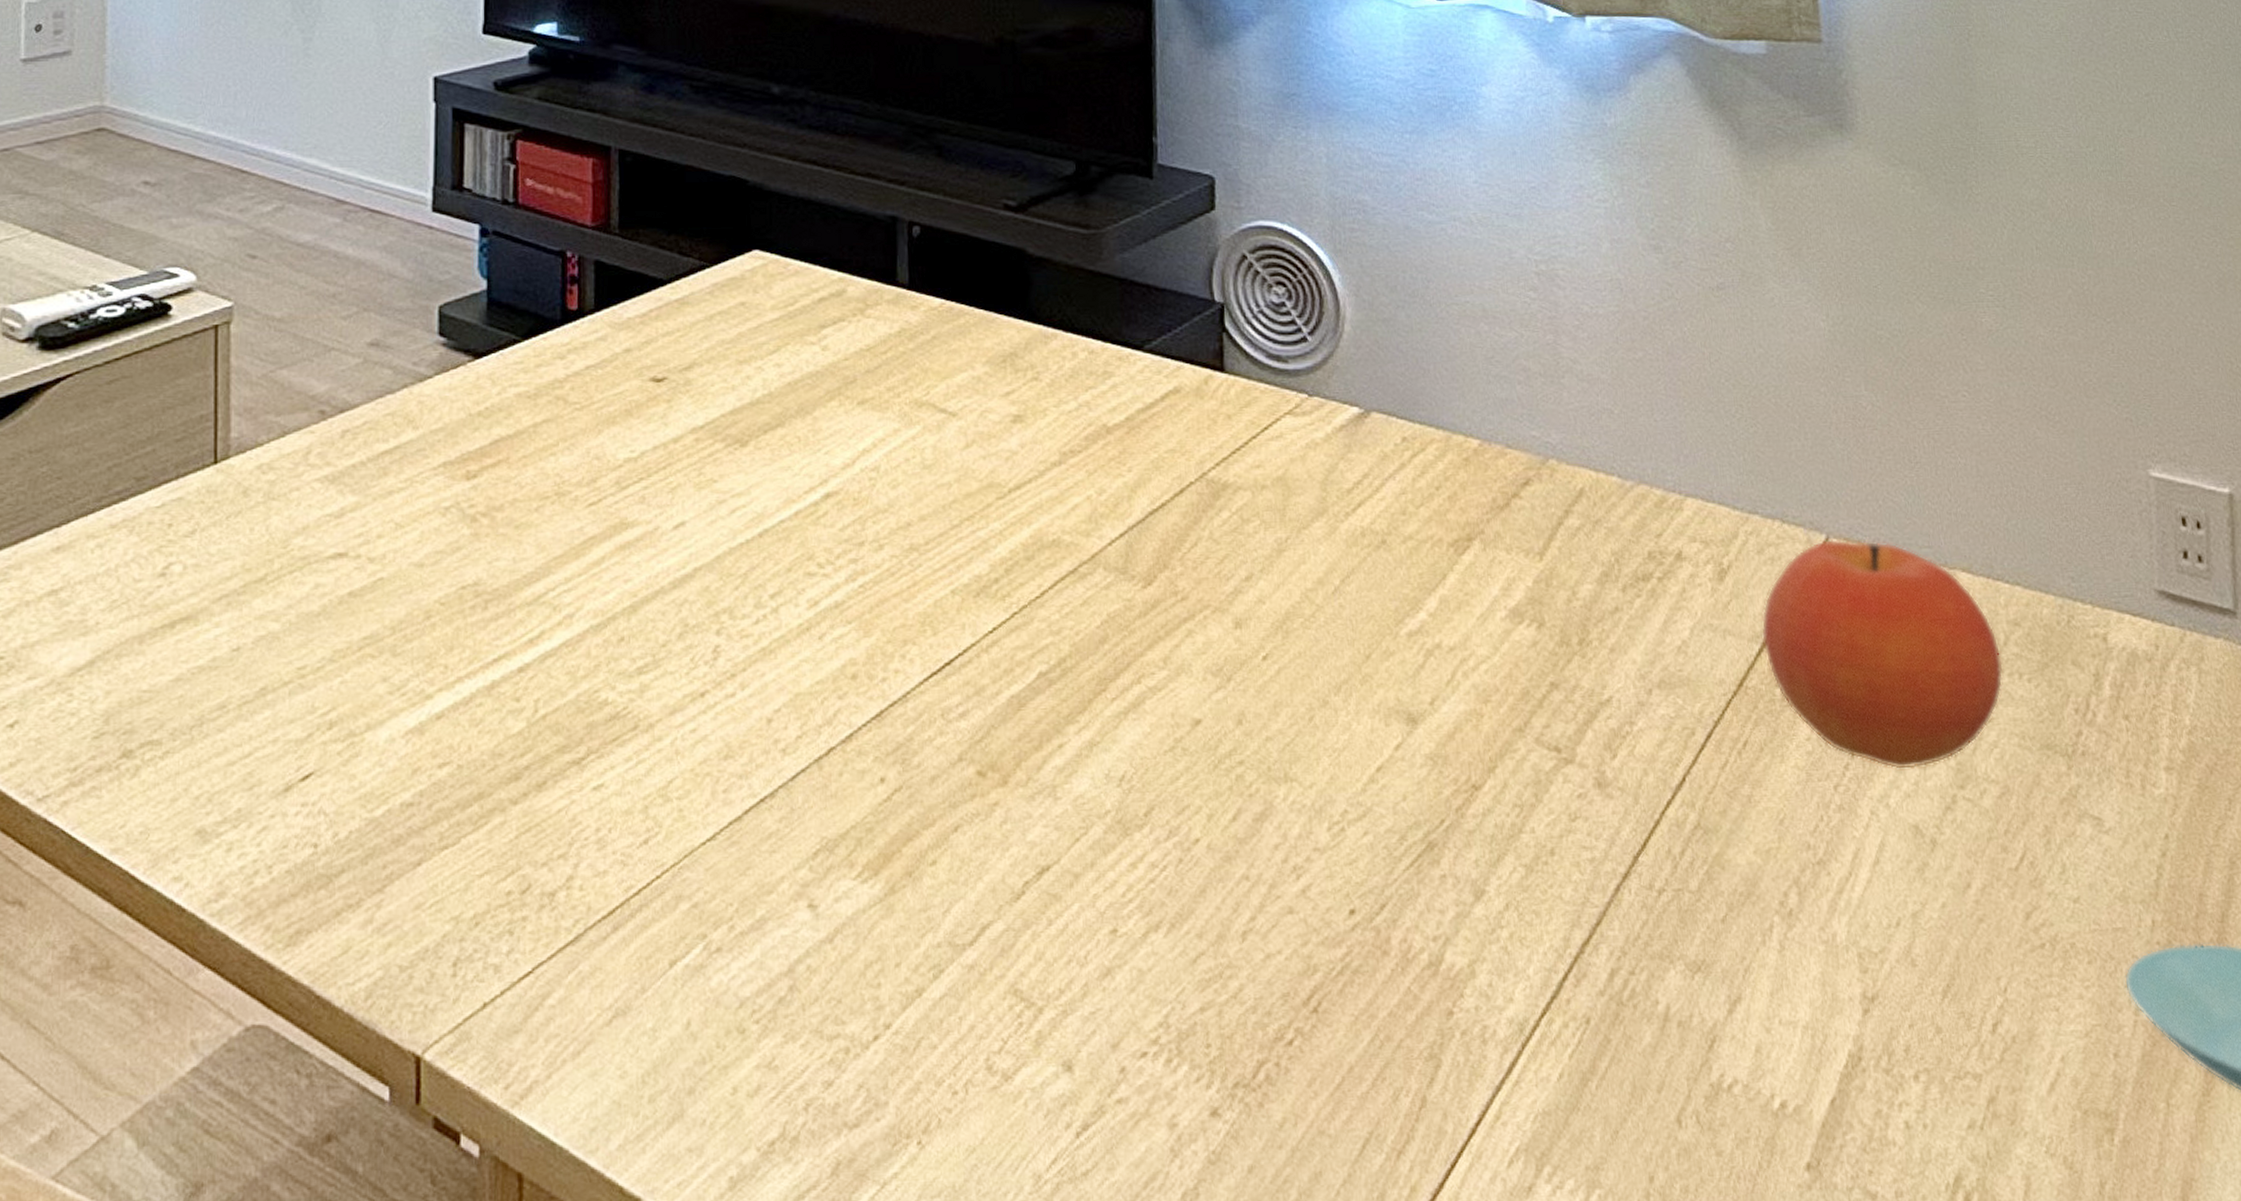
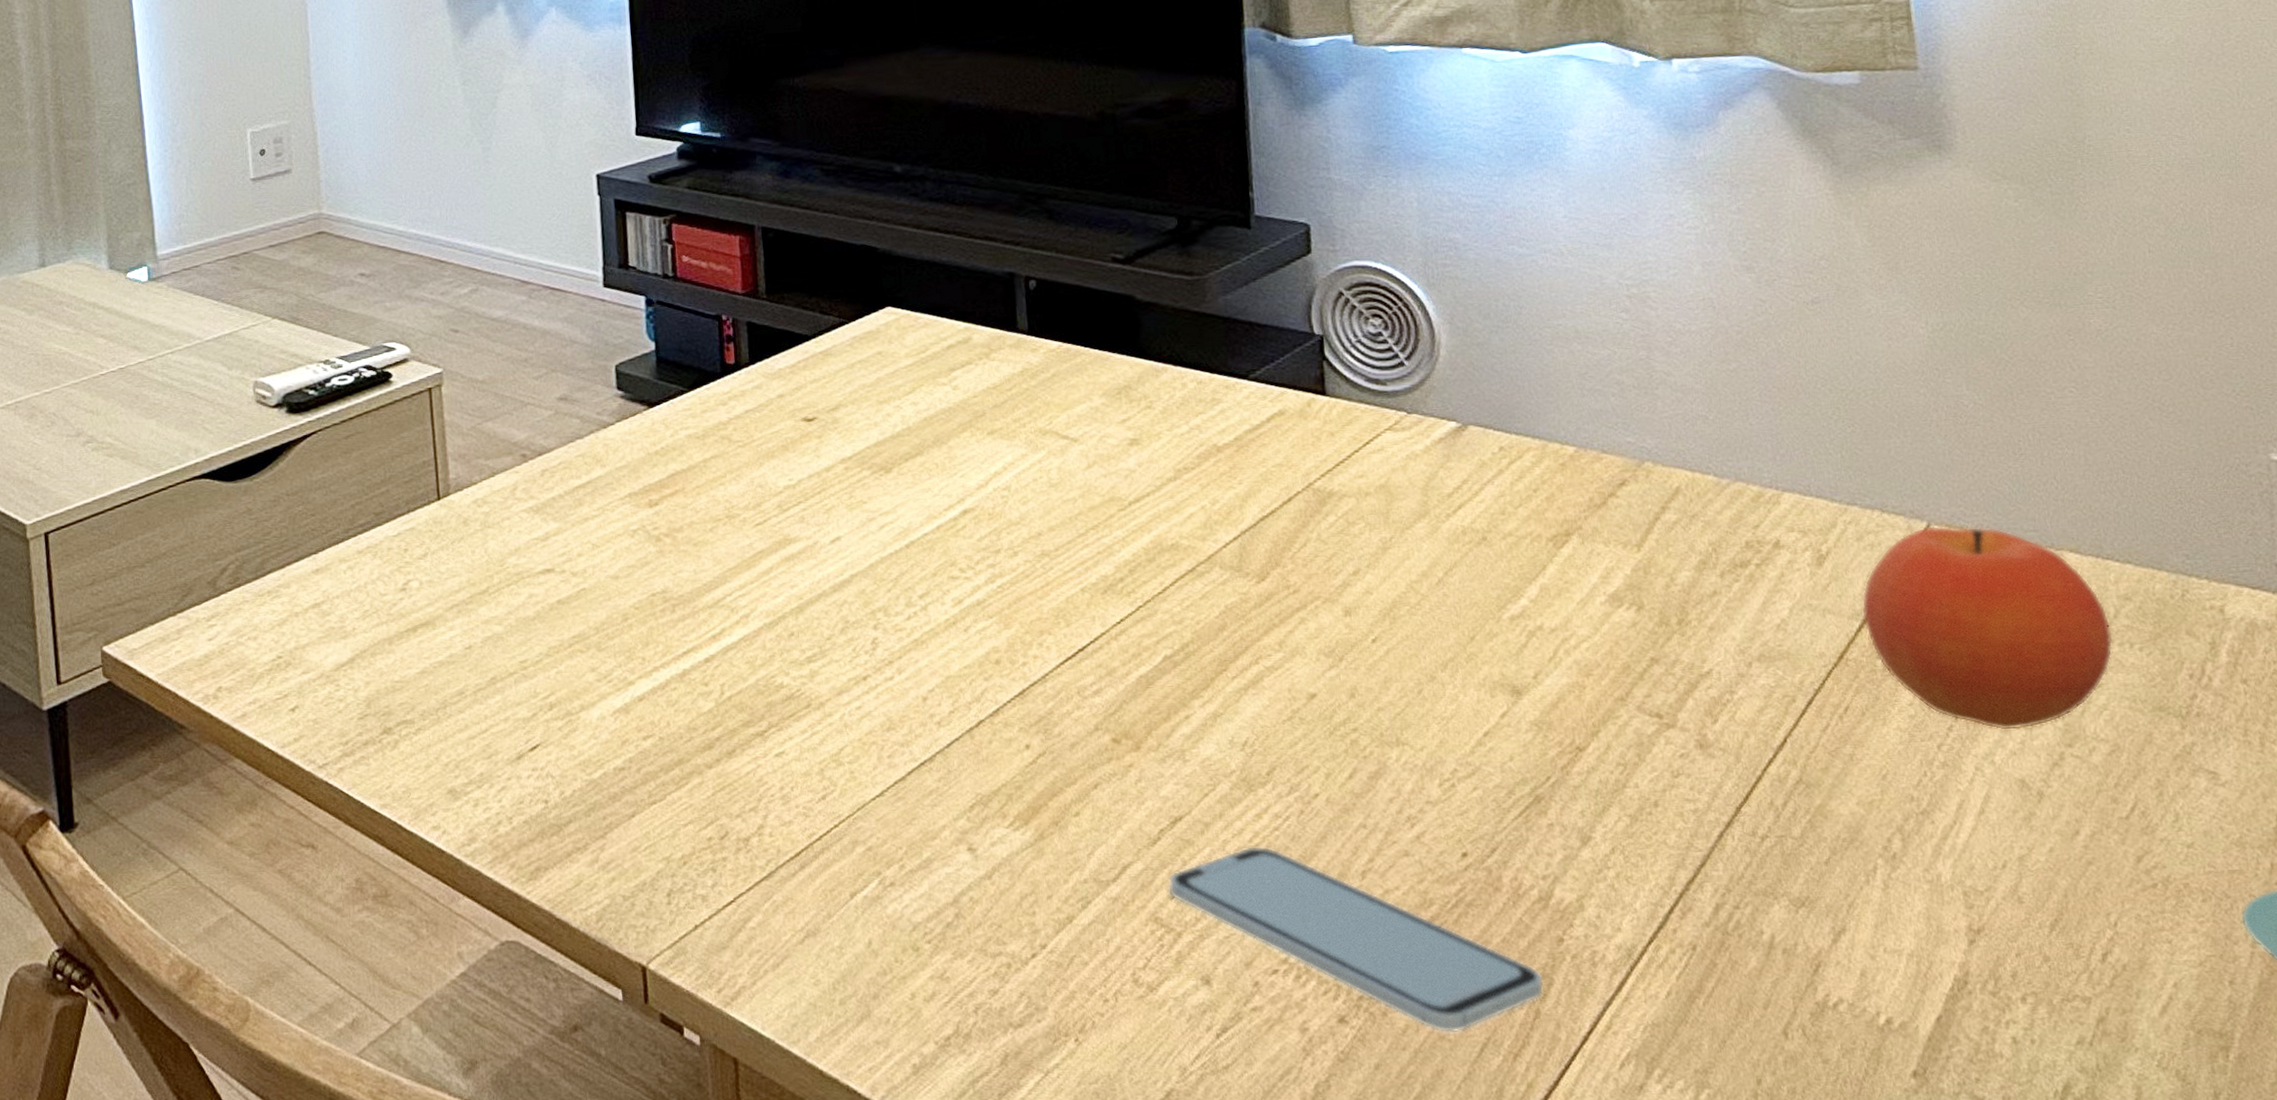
smartphone: none [1031,901,1431,1127] -> present [1168,845,1544,1033]

